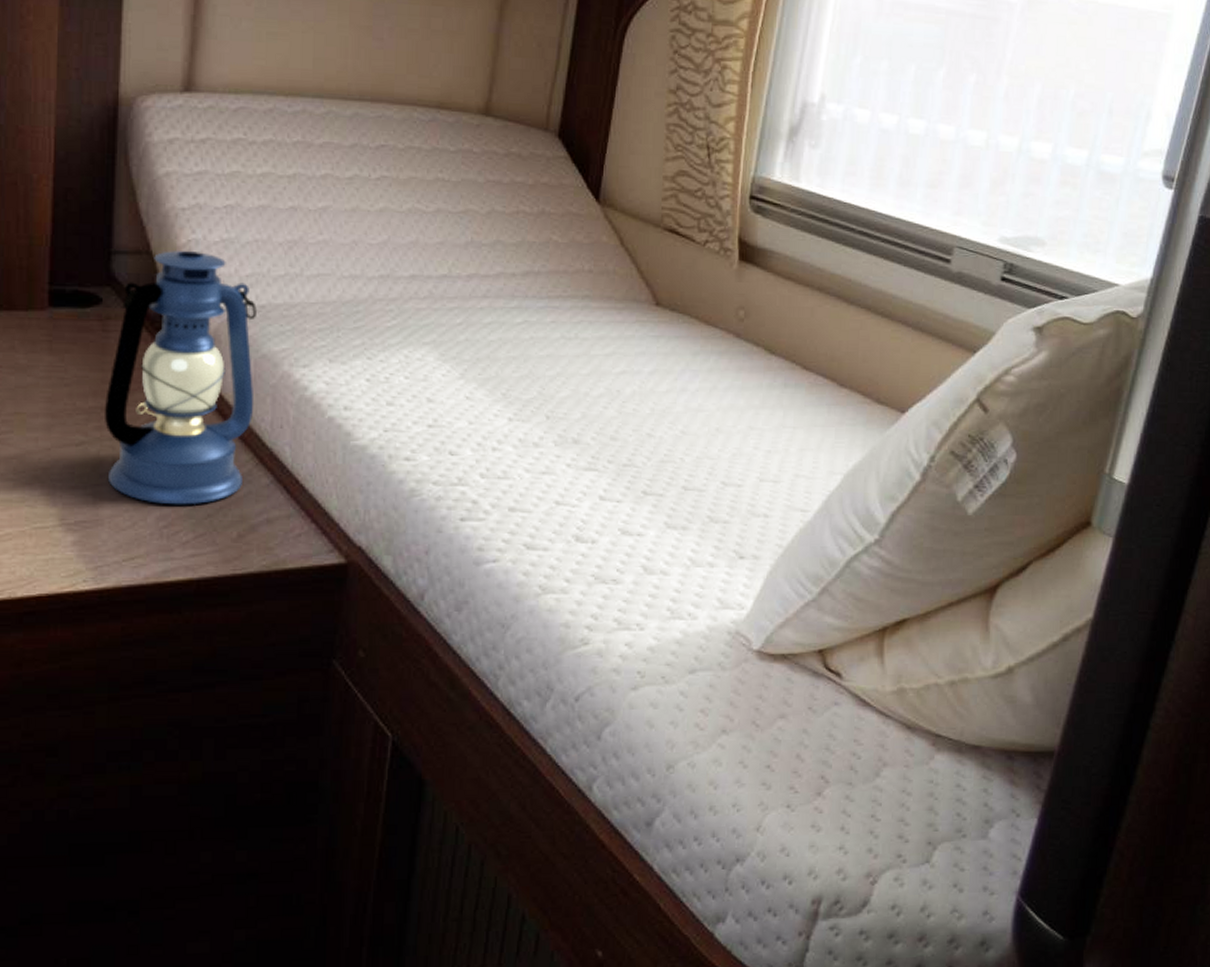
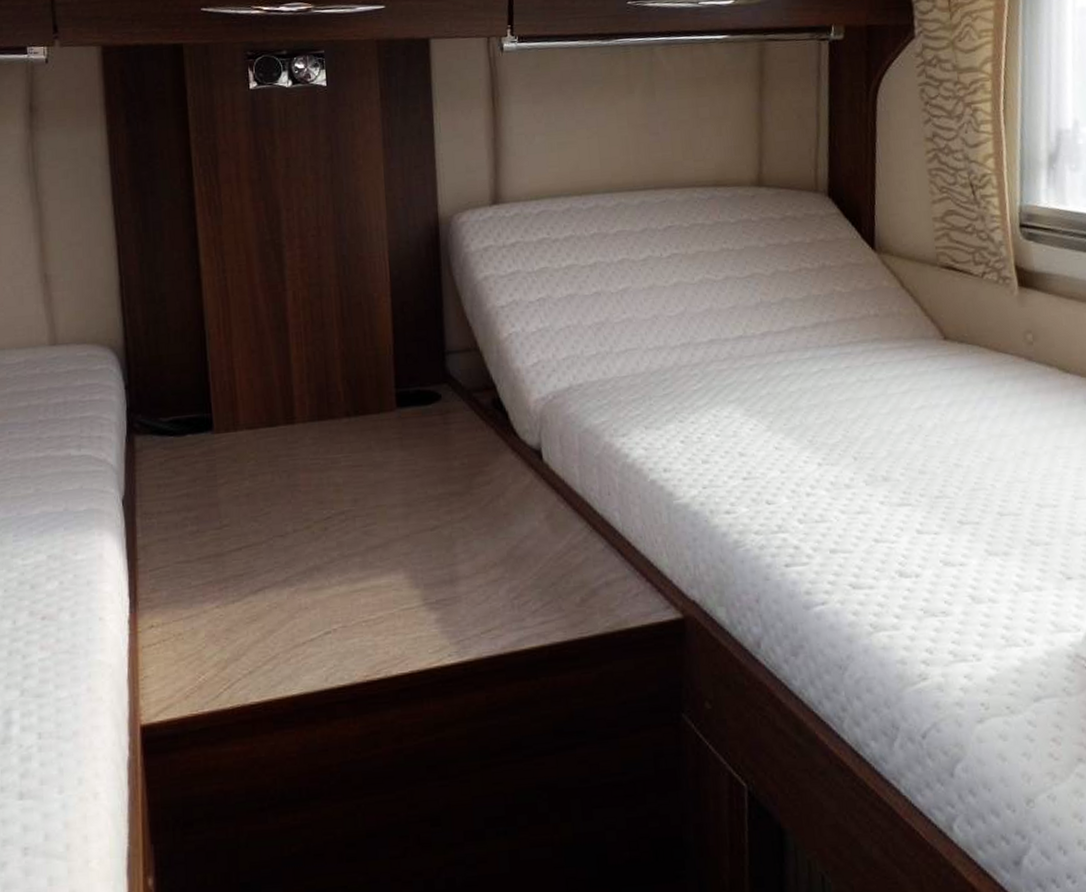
lantern: present [104,250,257,505] -> none [452,342,582,577]

